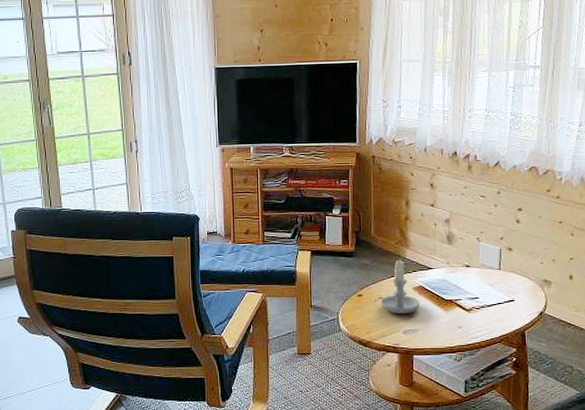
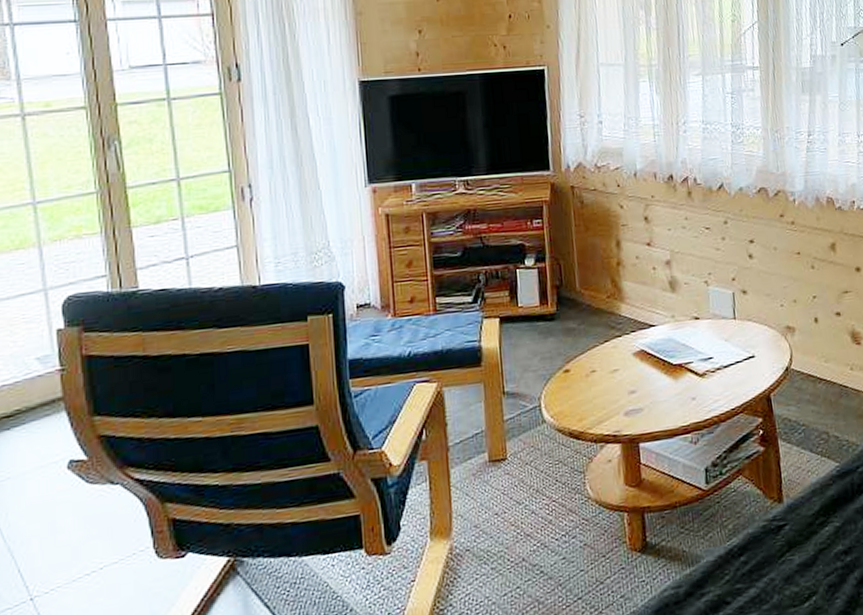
candle: present [380,258,420,313] -> none [593,316,643,390]

